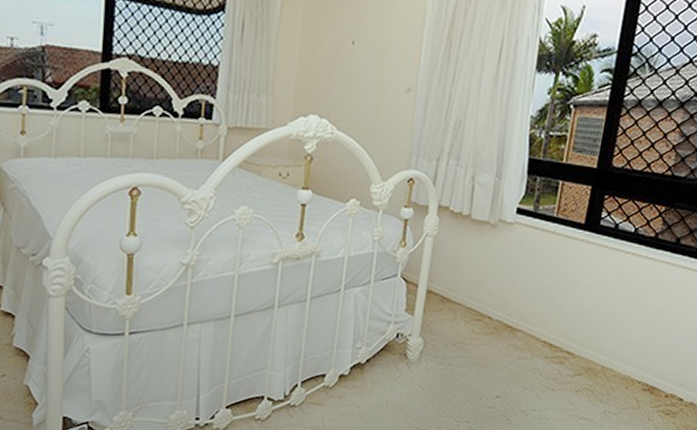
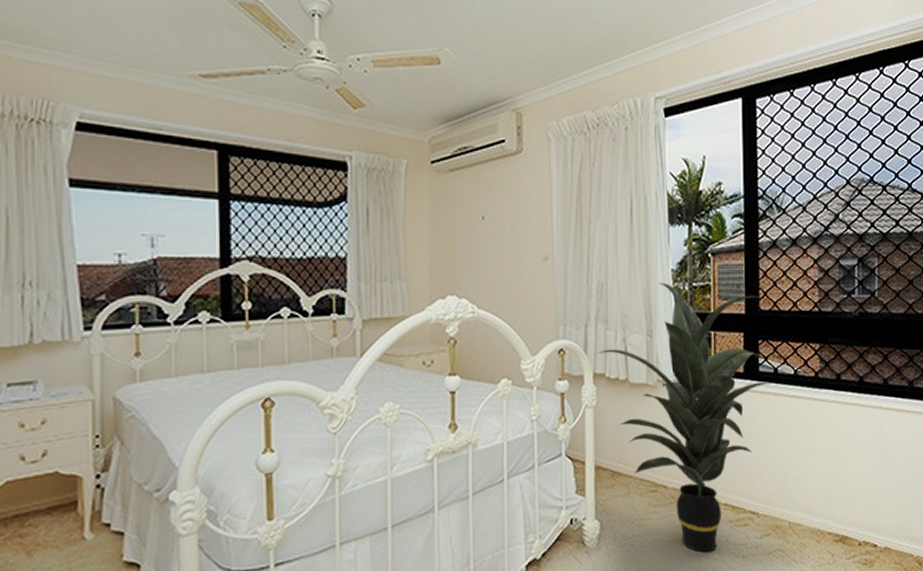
indoor plant: none [445,127,625,381] -> present [597,282,775,553]

